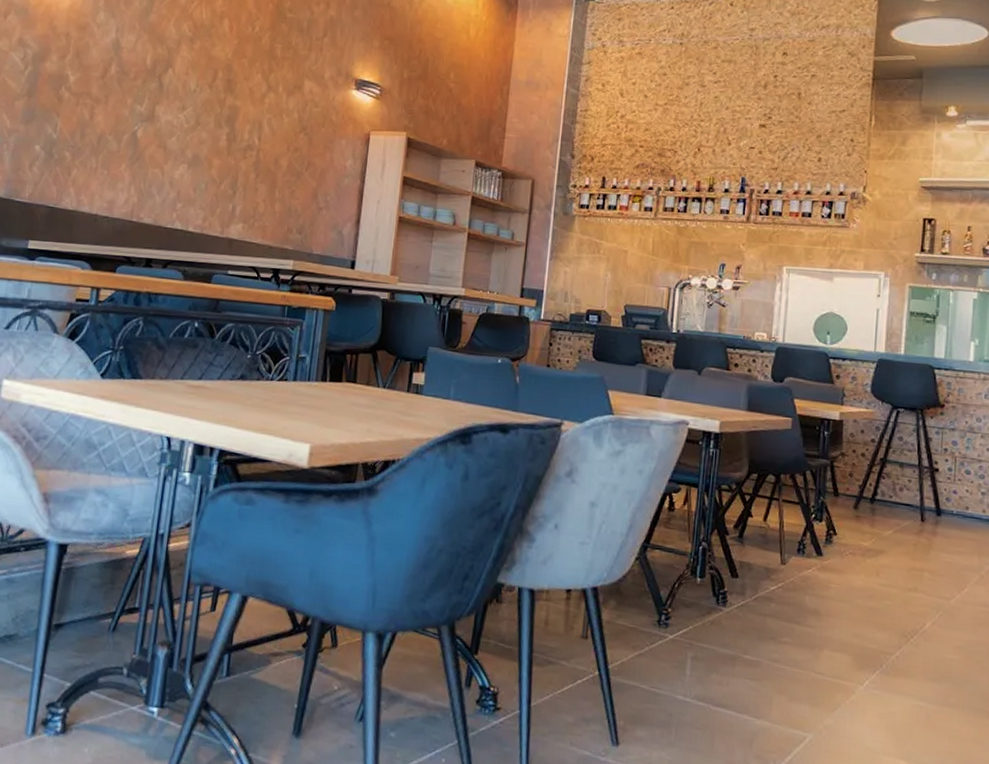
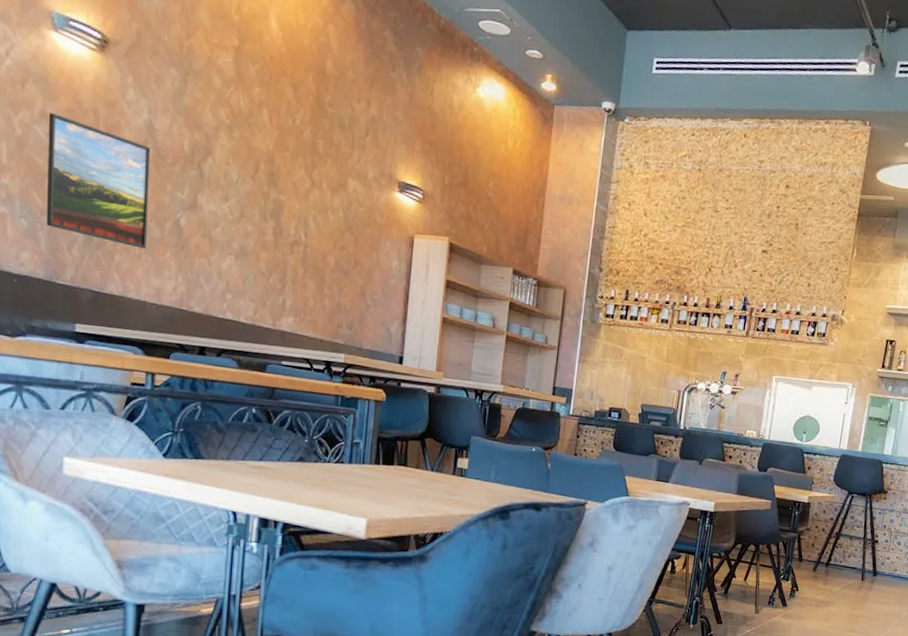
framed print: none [12,39,115,162] -> present [46,112,151,249]

